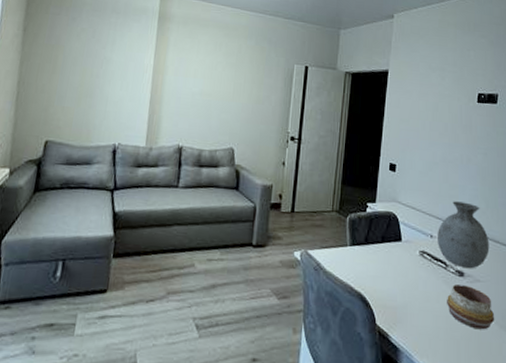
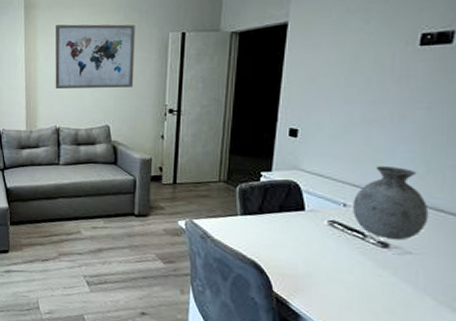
wall art: none [182,41,265,112] -> present [55,24,135,90]
decorative bowl: present [447,284,494,330] -> none [364,256,430,305]

